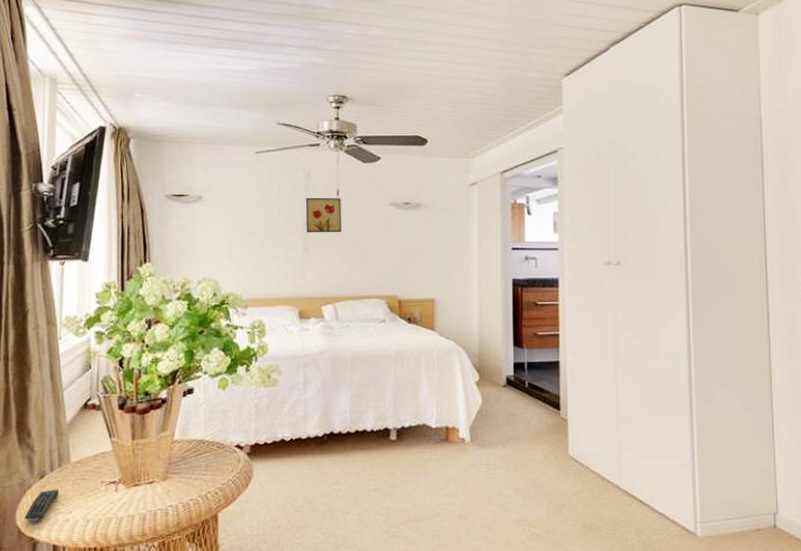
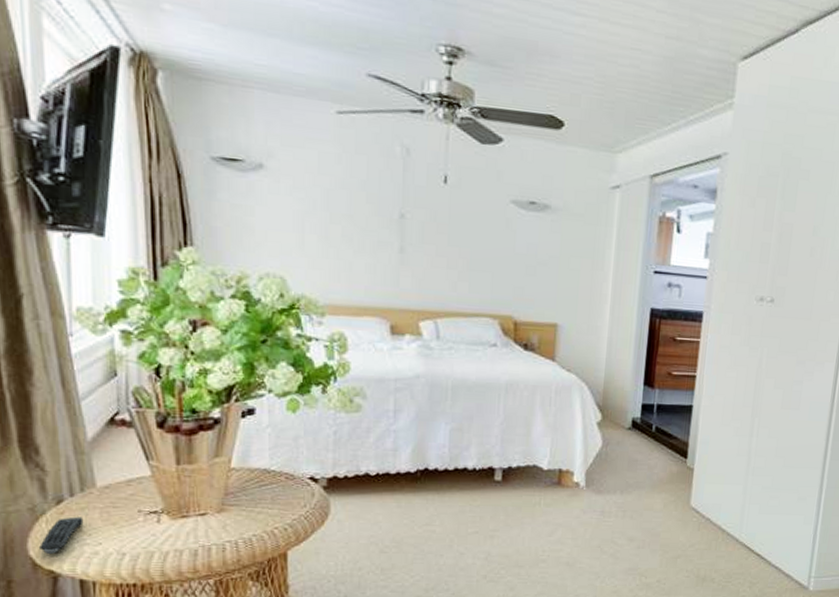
wall art: present [306,197,341,233] -> none [403,181,450,232]

